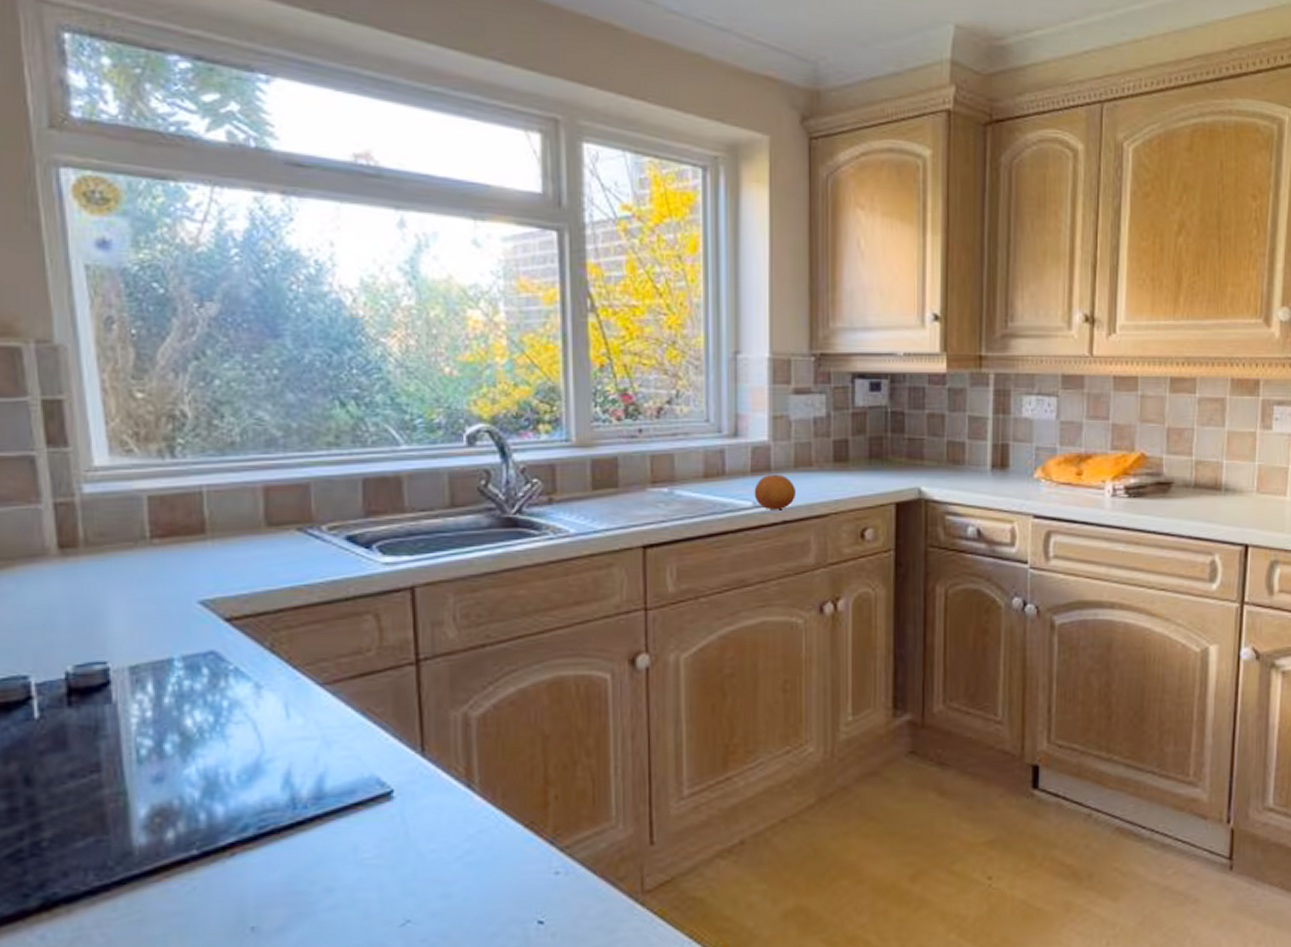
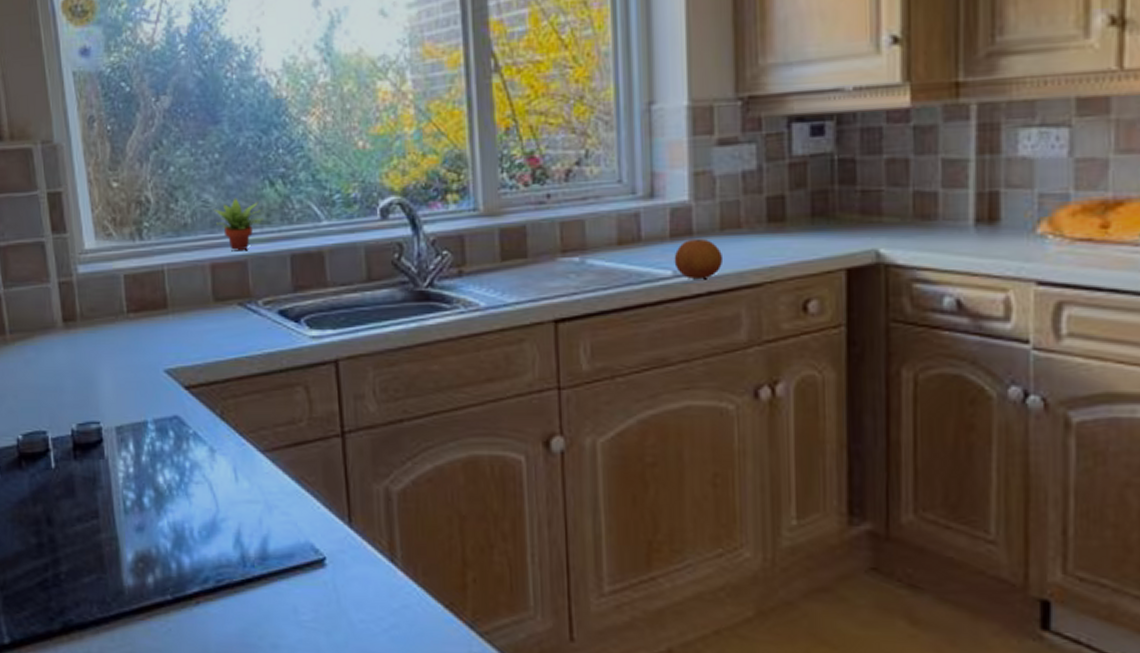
succulent plant: none [269,417,333,474] -> present [213,197,264,252]

